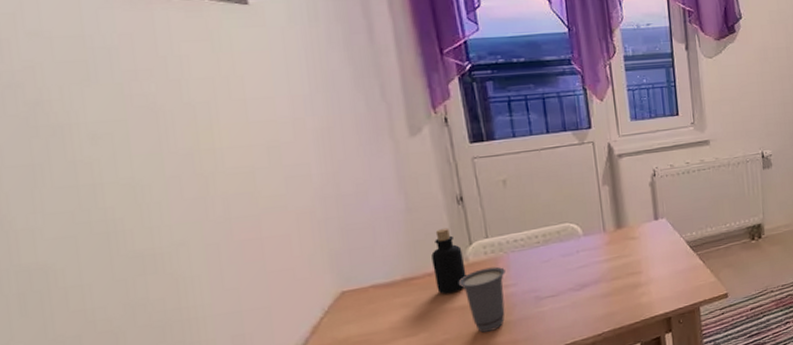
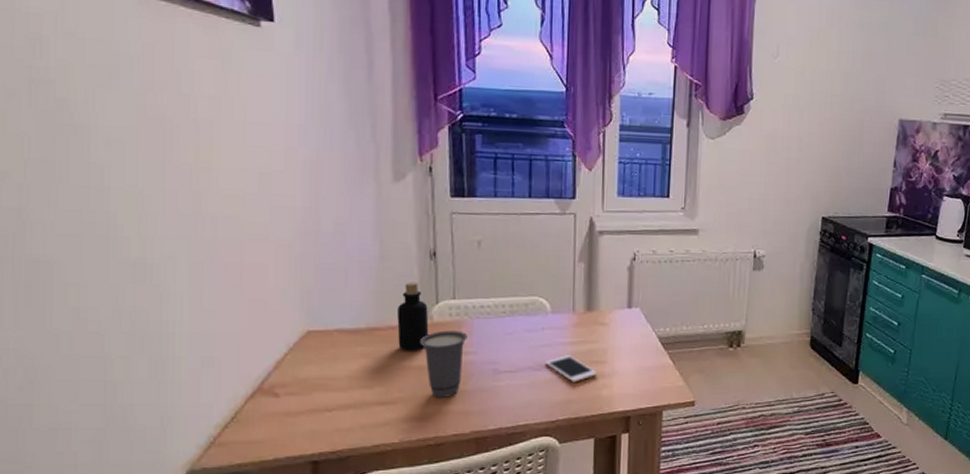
cell phone: none [584,271,635,296] -> present [545,355,598,382]

